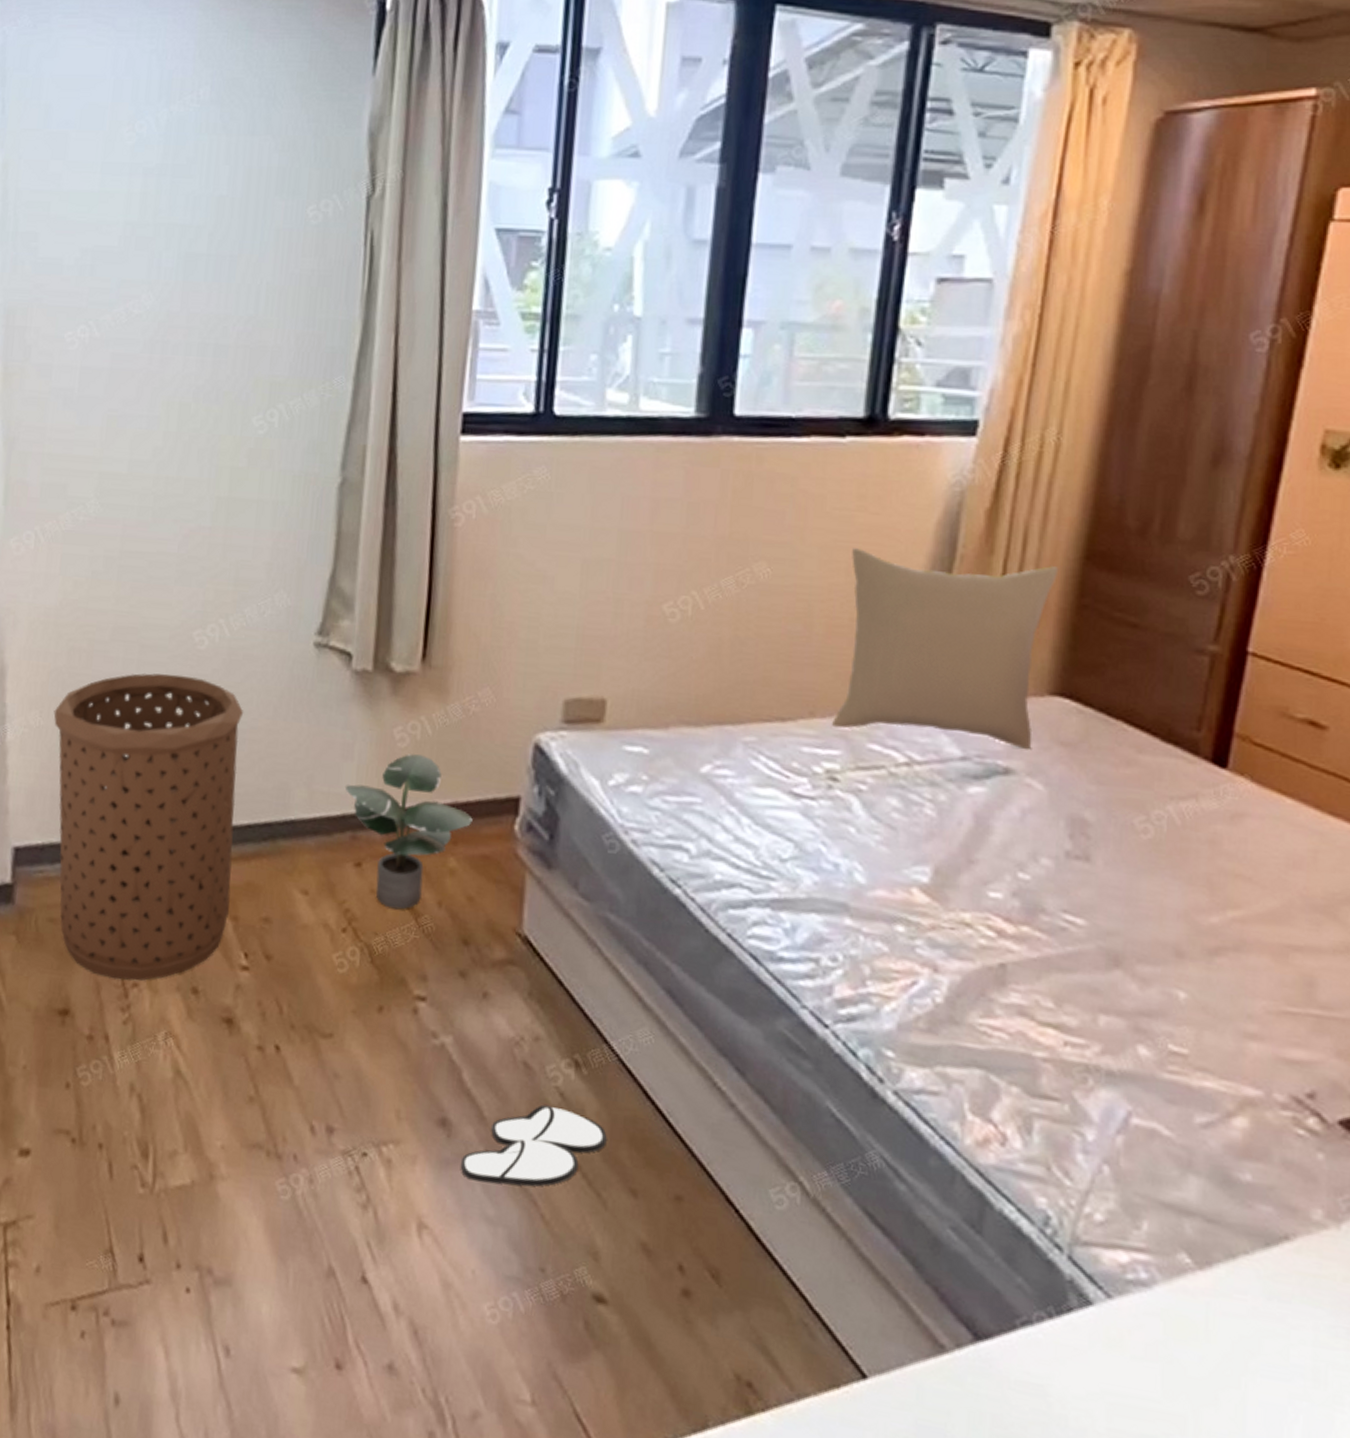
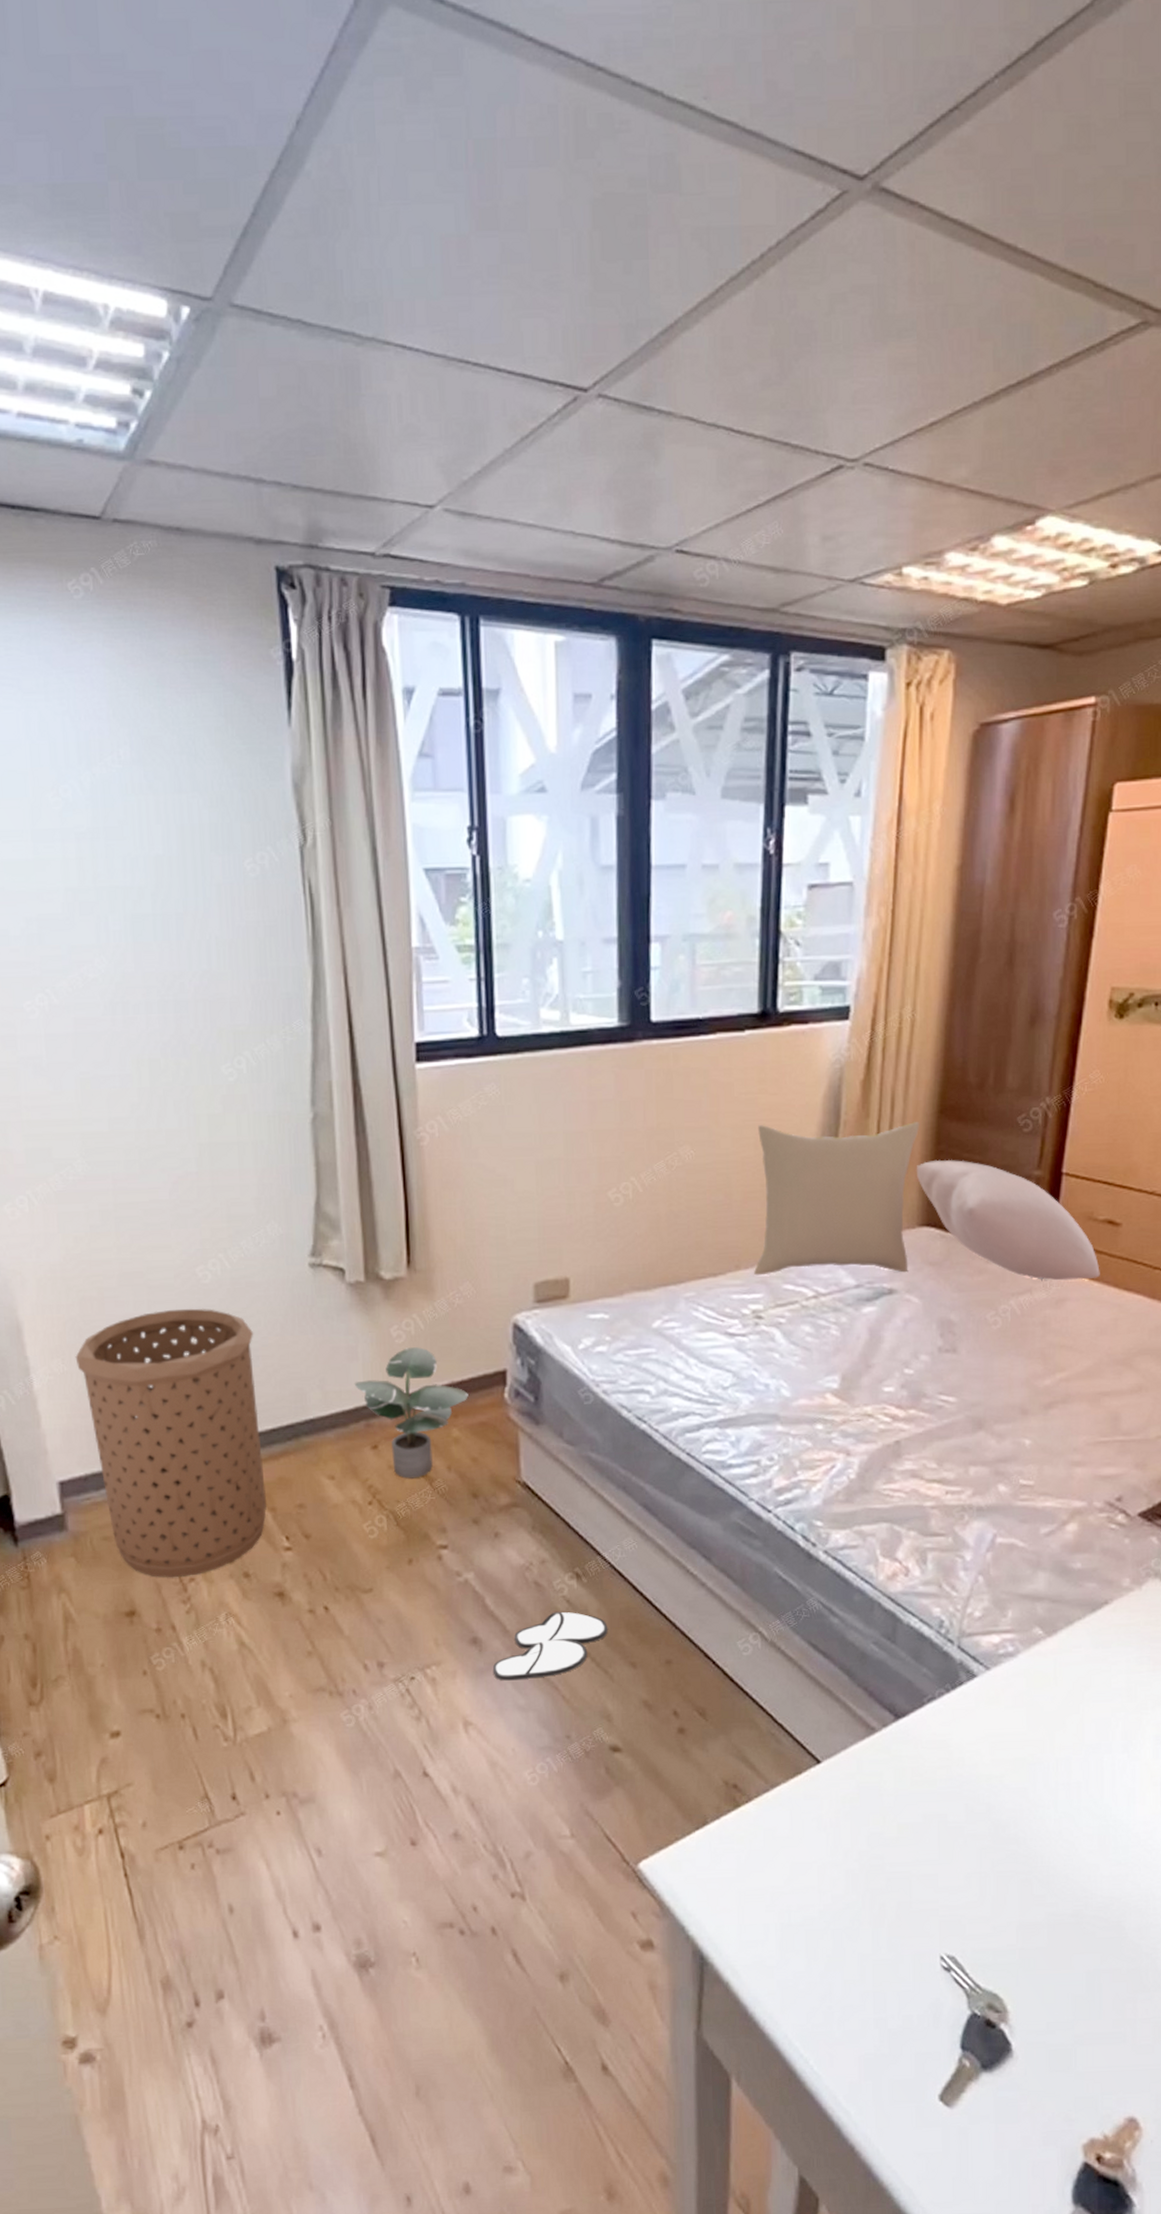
pillow: none [1050,615,1295,793] -> present [916,1159,1100,1281]

